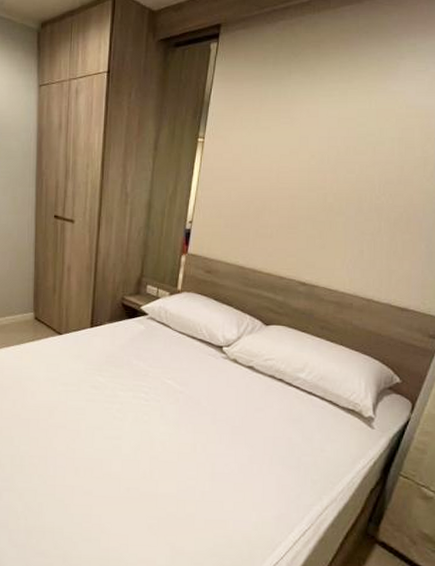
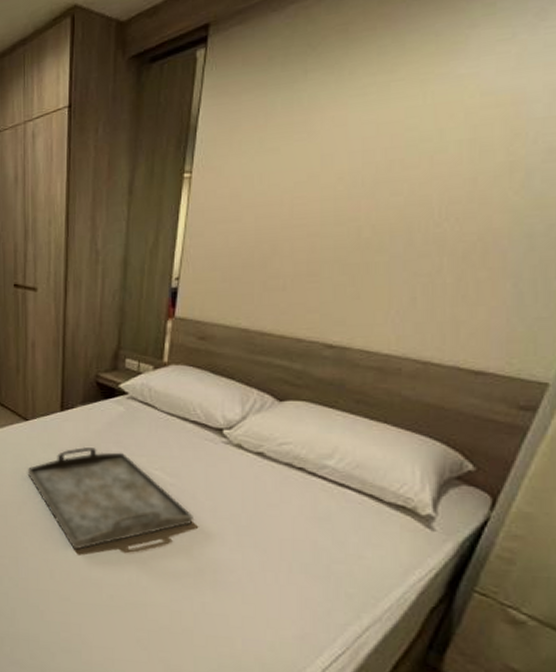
serving tray: none [59,358,199,449] -> present [27,446,195,550]

